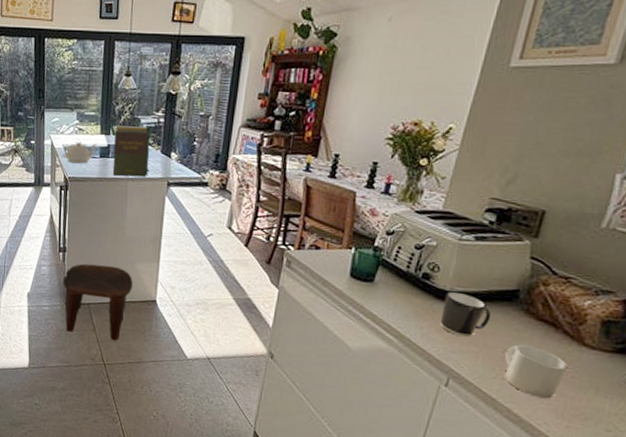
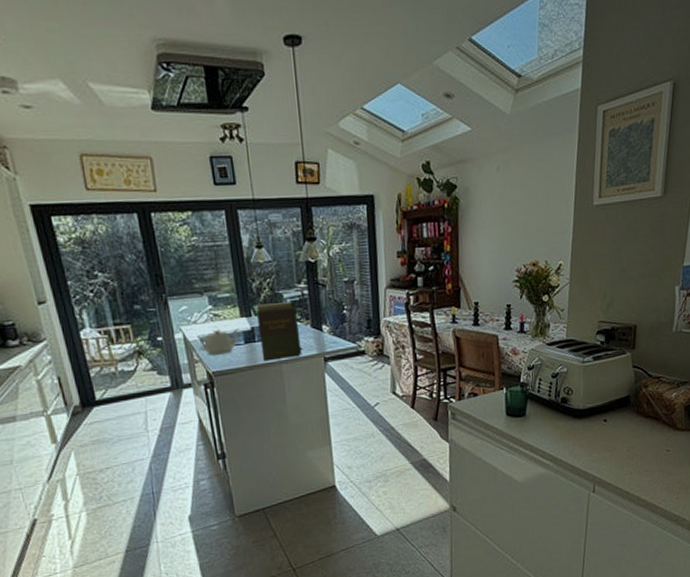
stool: present [62,263,134,341] -> none [228,460,309,546]
mug: present [439,291,492,337] -> none [580,408,615,446]
cup: present [505,345,567,399] -> none [629,440,669,482]

